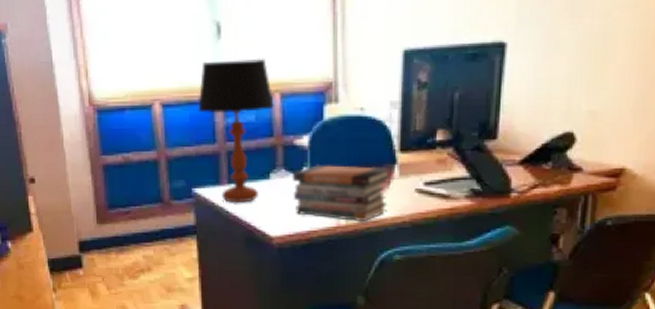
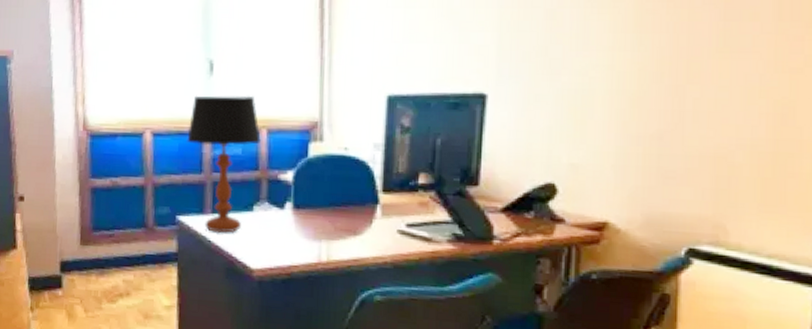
book stack: present [293,165,390,221] -> none [275,200,373,259]

